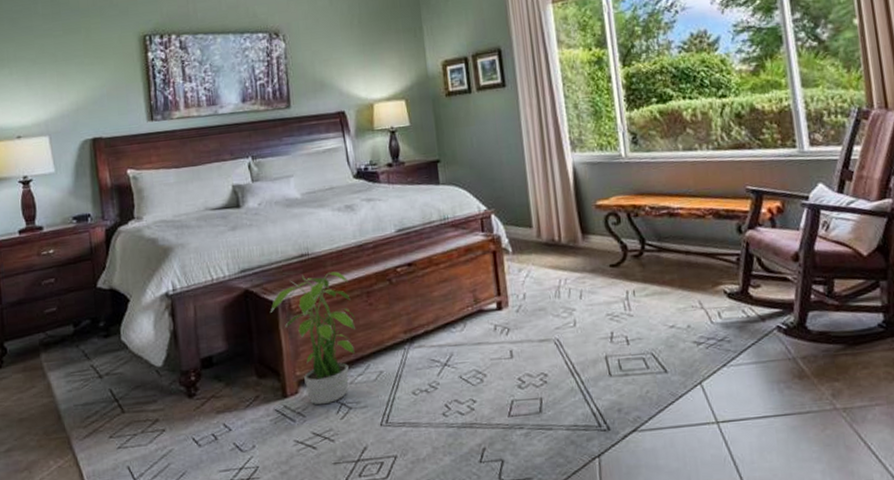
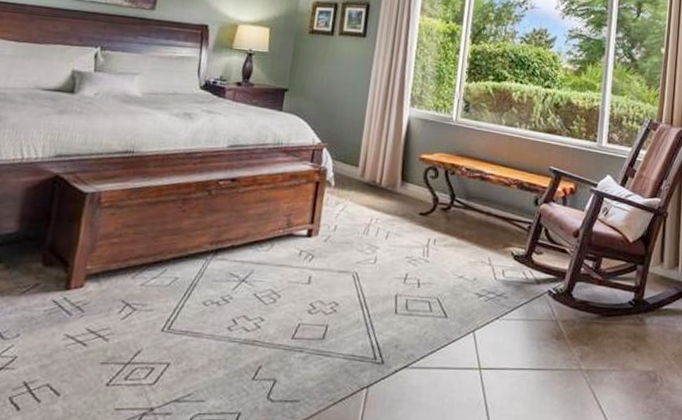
potted plant: present [270,271,357,405] -> none [76,171,168,303]

